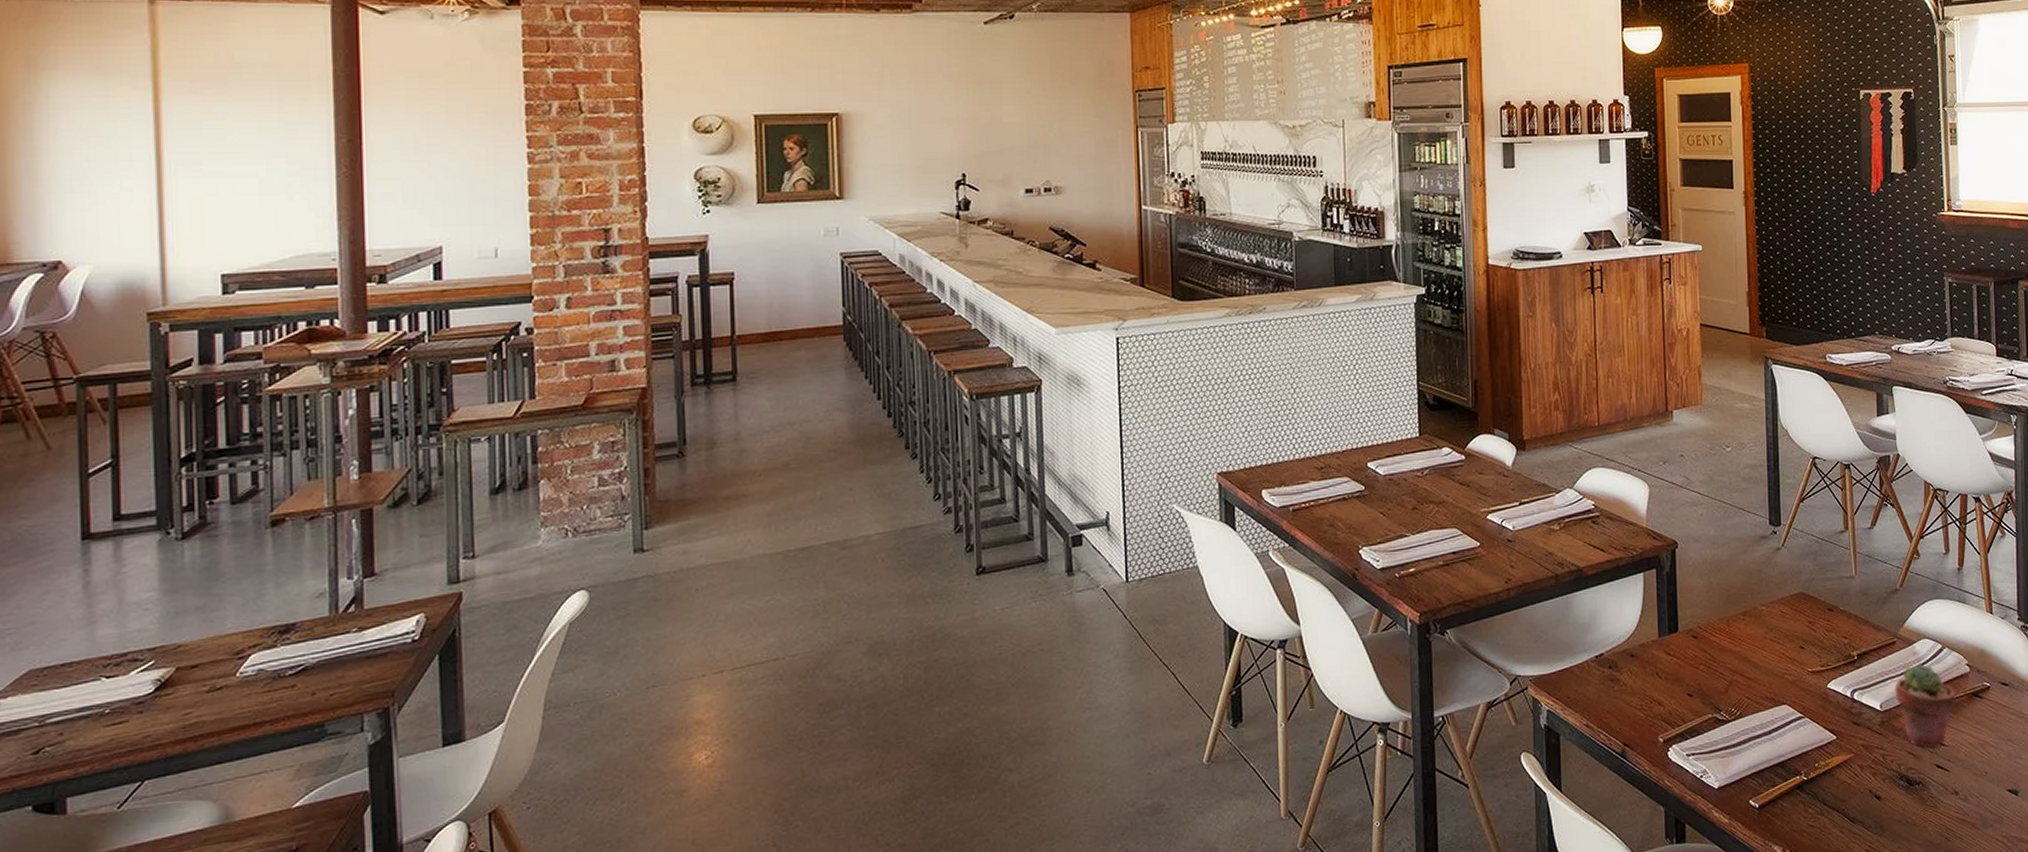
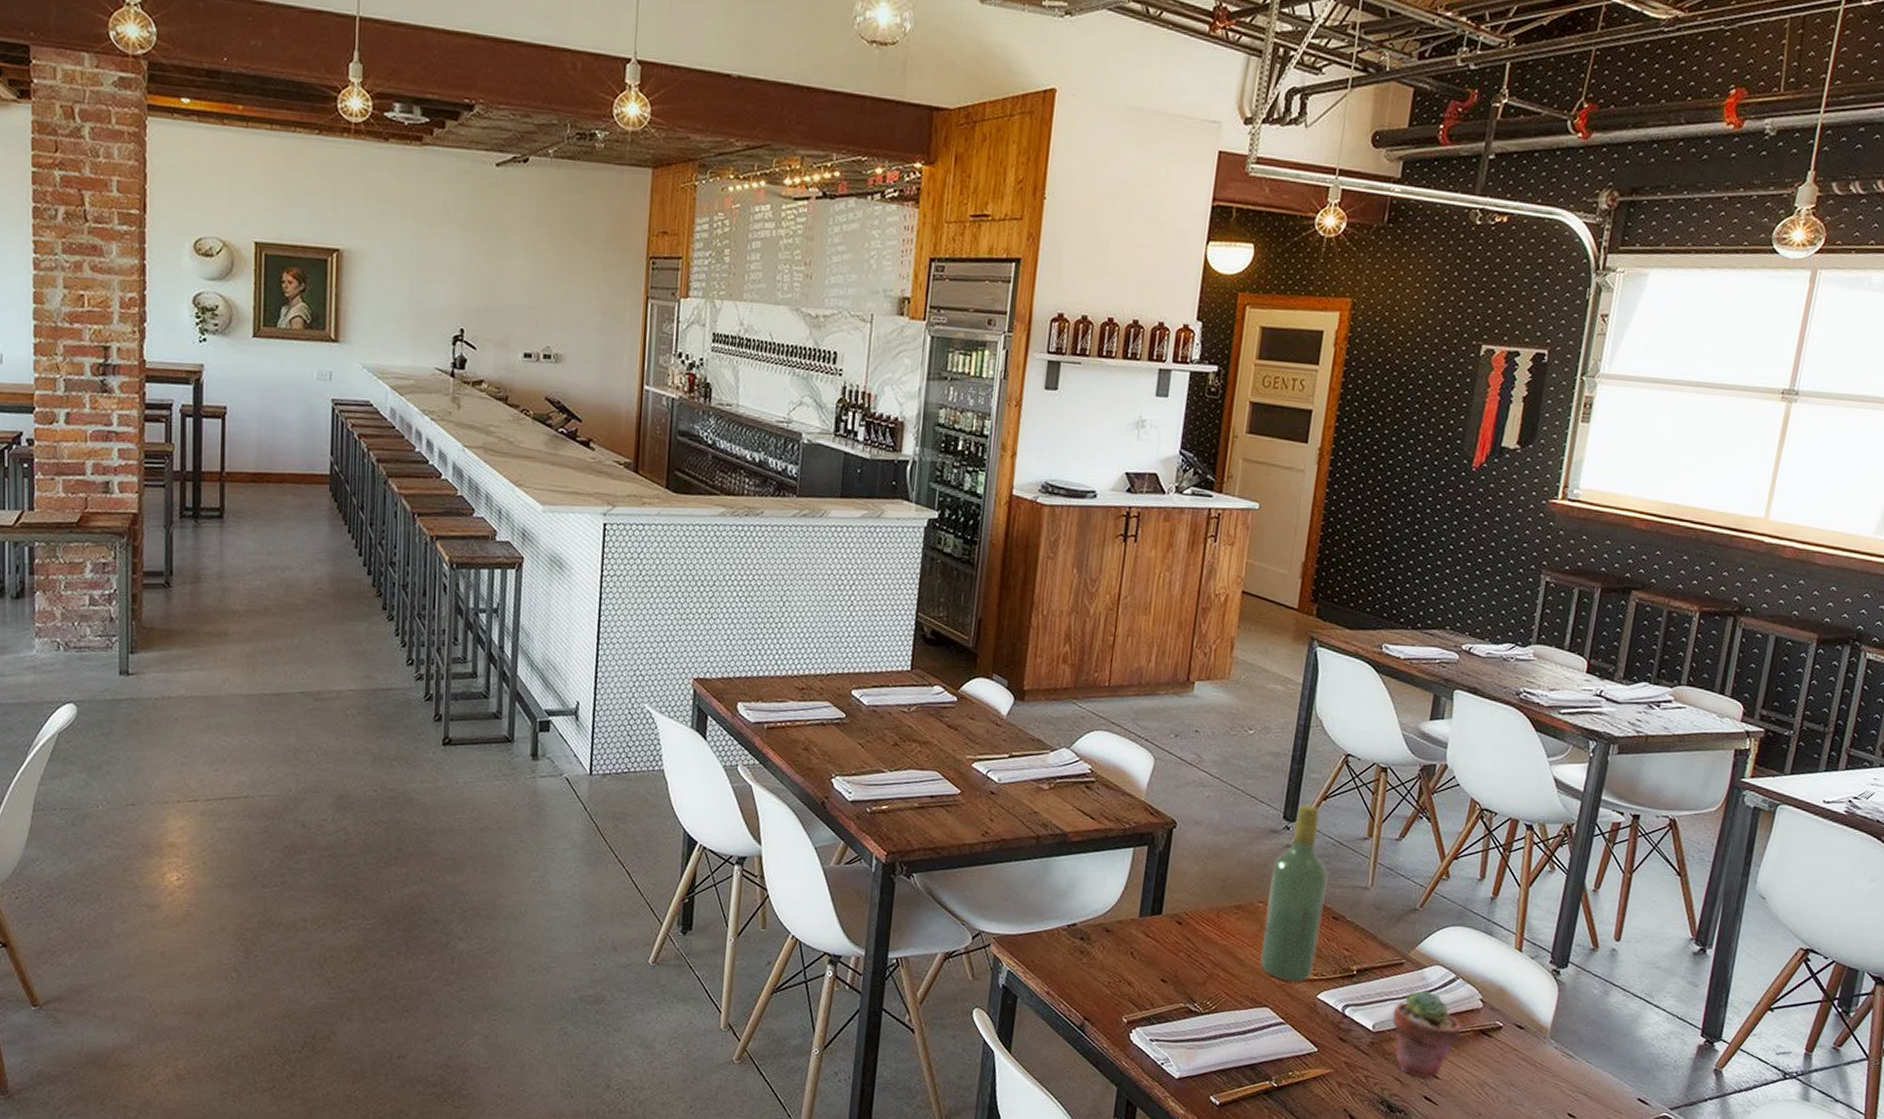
wine bottle: none [1768,508,1820,677] -> present [1260,804,1328,982]

